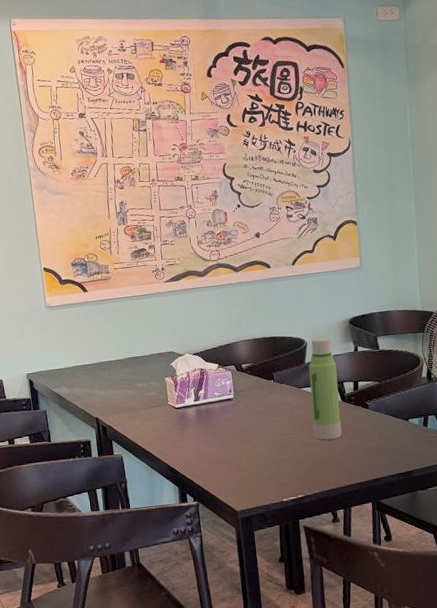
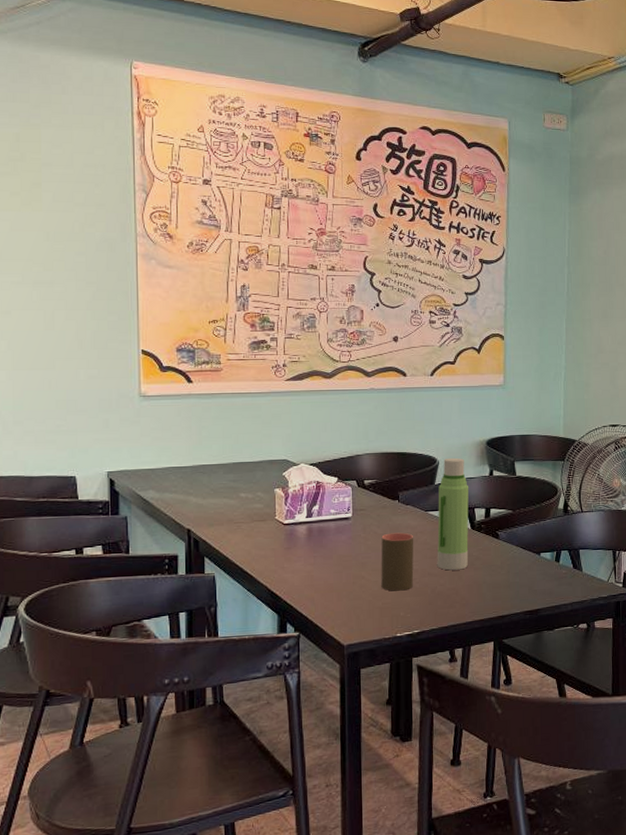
cup: none [261,408,294,462] -> present [381,532,414,591]

